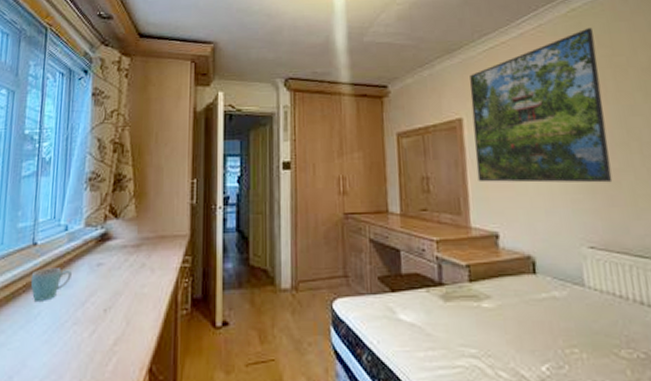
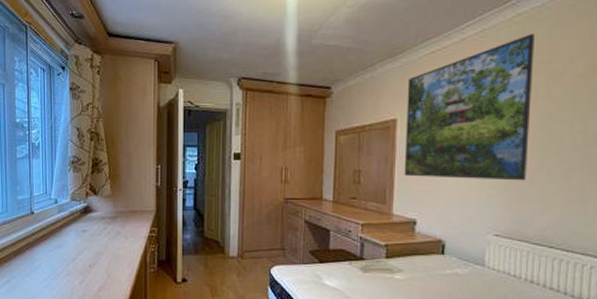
mug: present [30,268,72,301] -> none [31,232,63,257]

